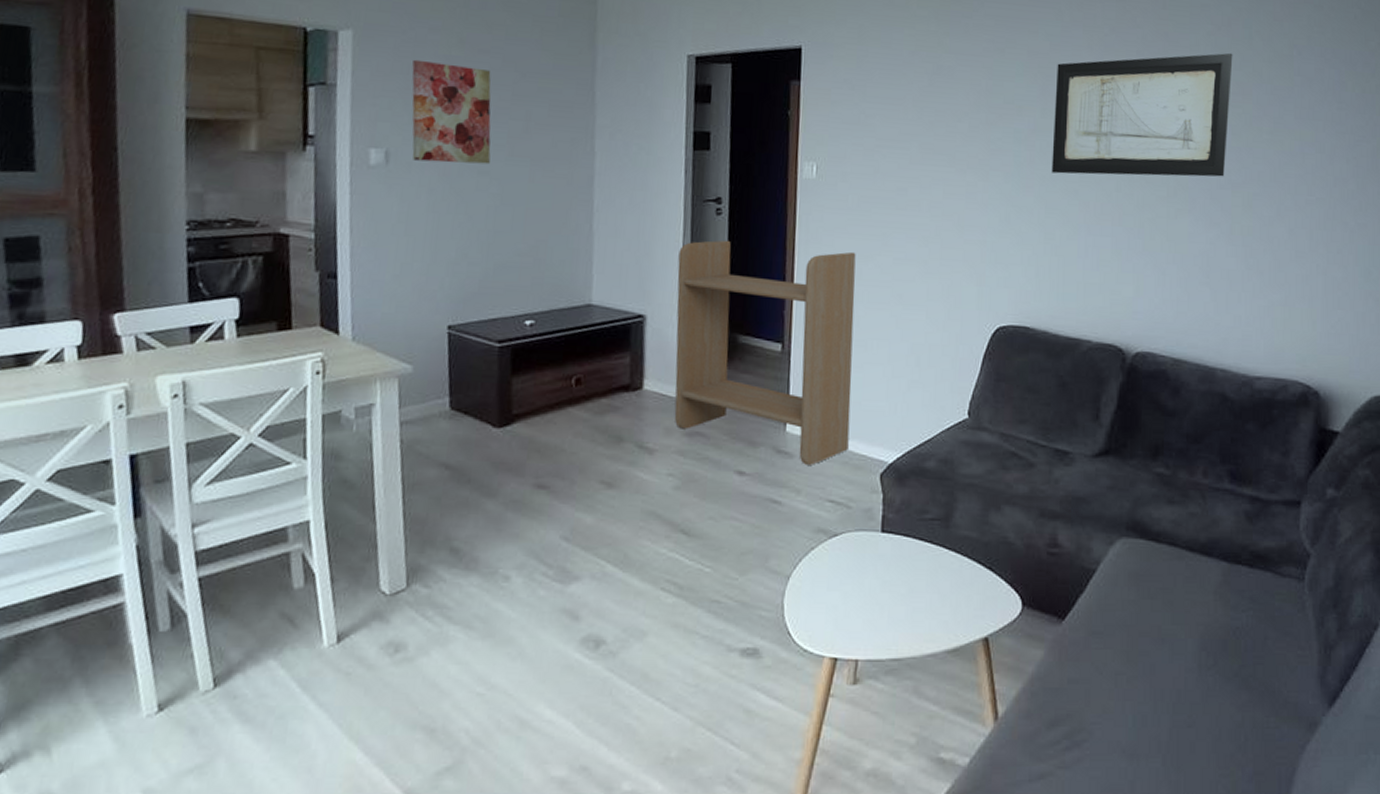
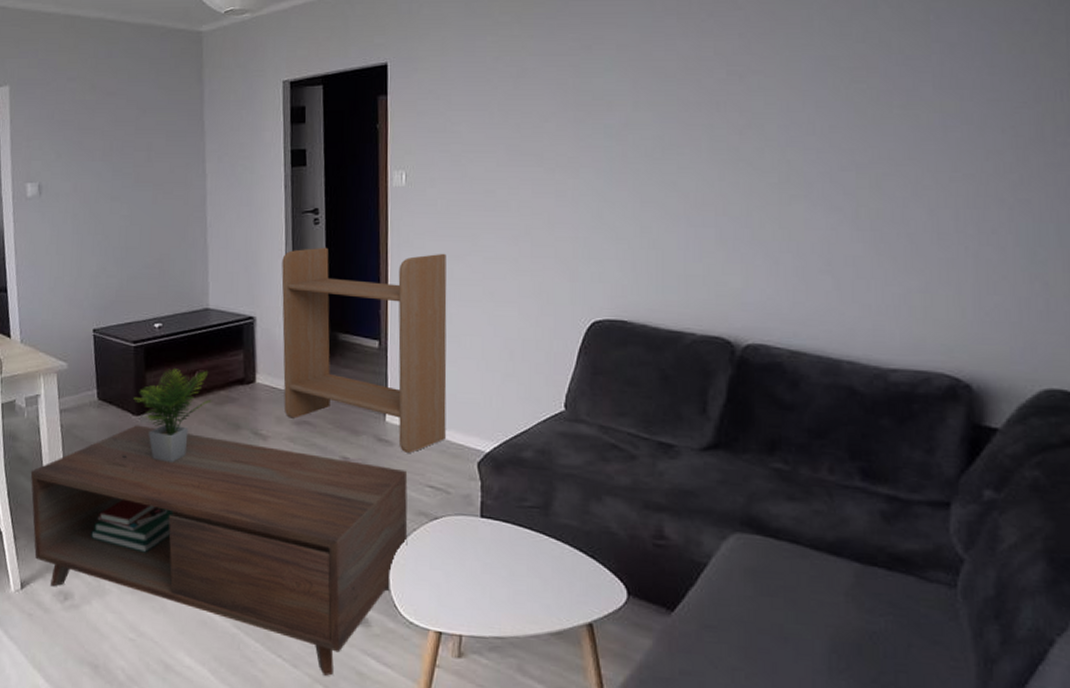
coffee table: none [357,373,808,717] -> present [30,368,408,676]
wall art: present [412,59,491,165] -> none [55,106,121,192]
wall art: present [1051,52,1233,177] -> none [646,25,854,166]

